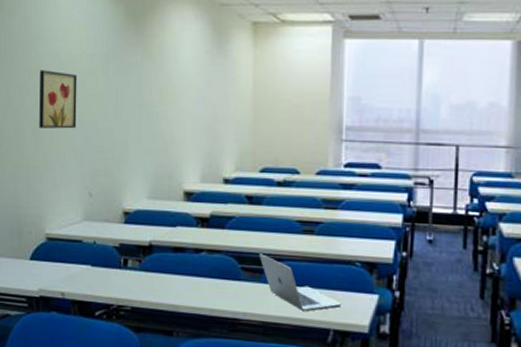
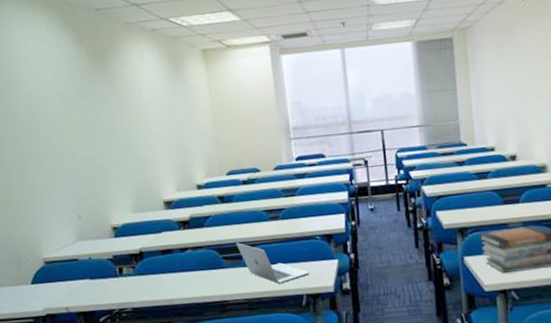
wall art: present [39,70,78,129] -> none [15,112,58,166]

